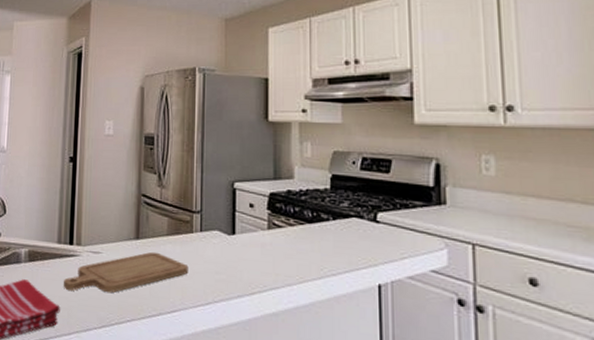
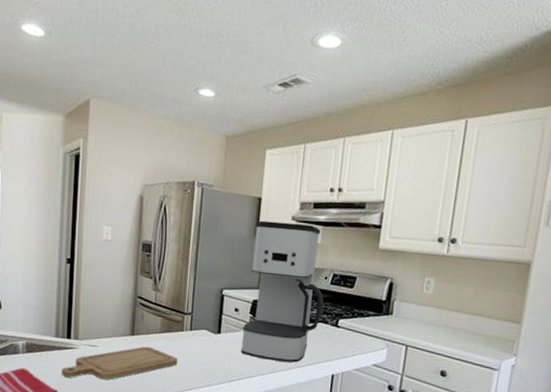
coffee maker: none [261,102,356,269] -> present [241,220,324,363]

